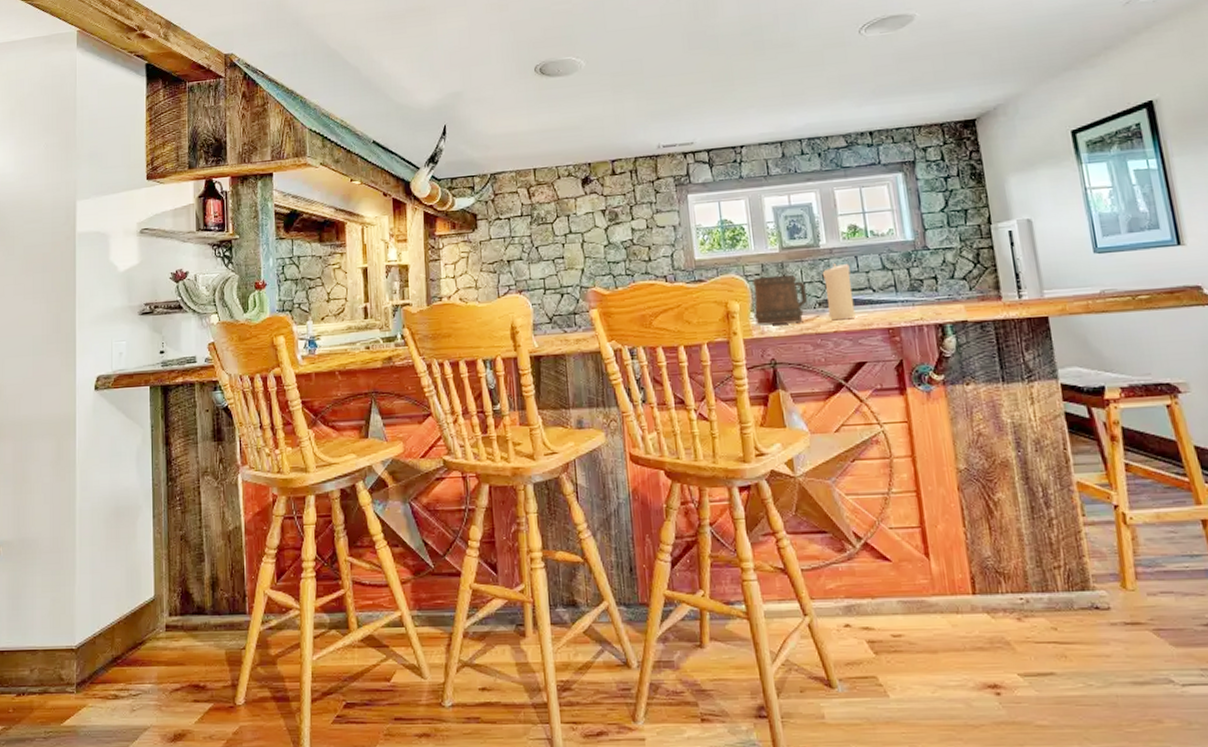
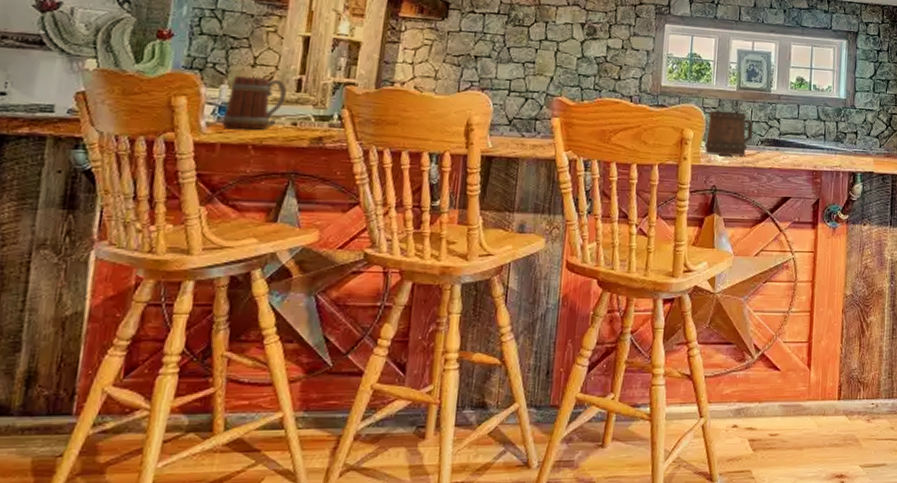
beer mug: none [312,309,357,359] -> present [221,75,287,130]
candle: present [822,263,856,320] -> none [763,108,792,158]

